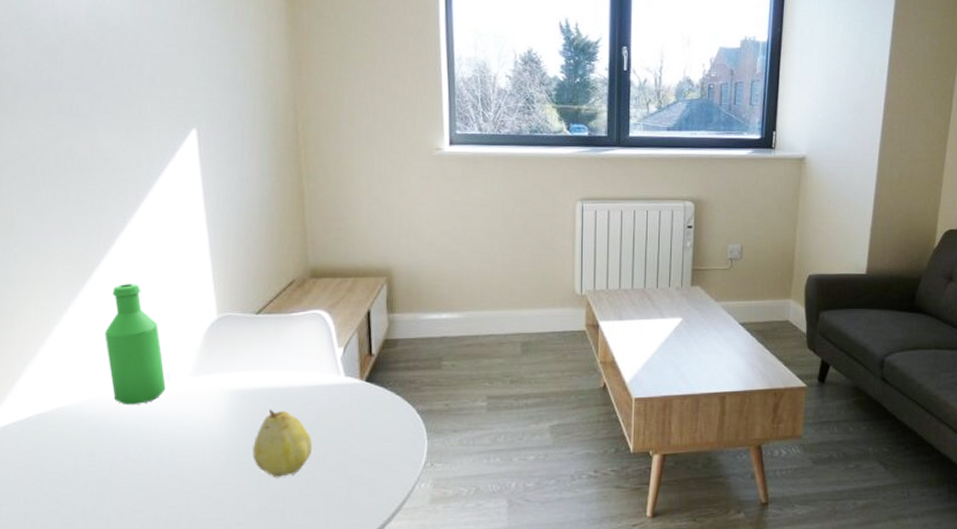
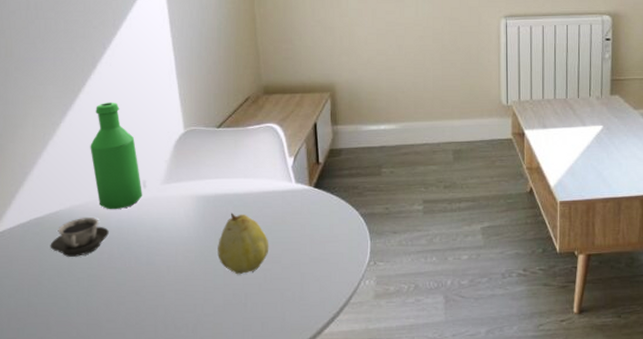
cup: none [52,414,125,459] -> present [50,218,109,257]

